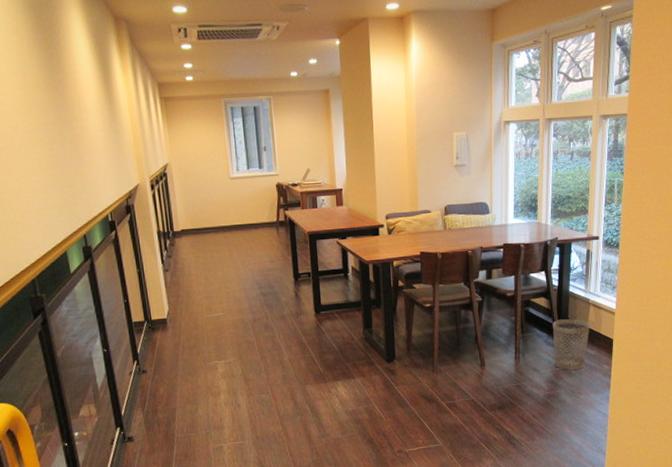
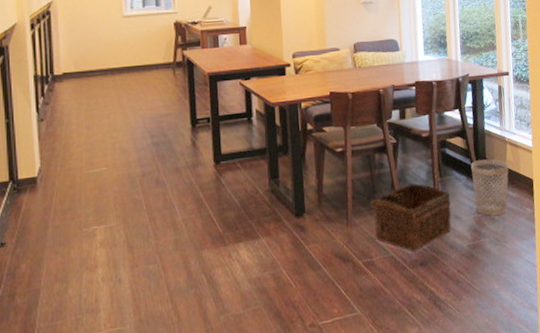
basket: none [449,338,530,397] -> present [364,183,451,252]

